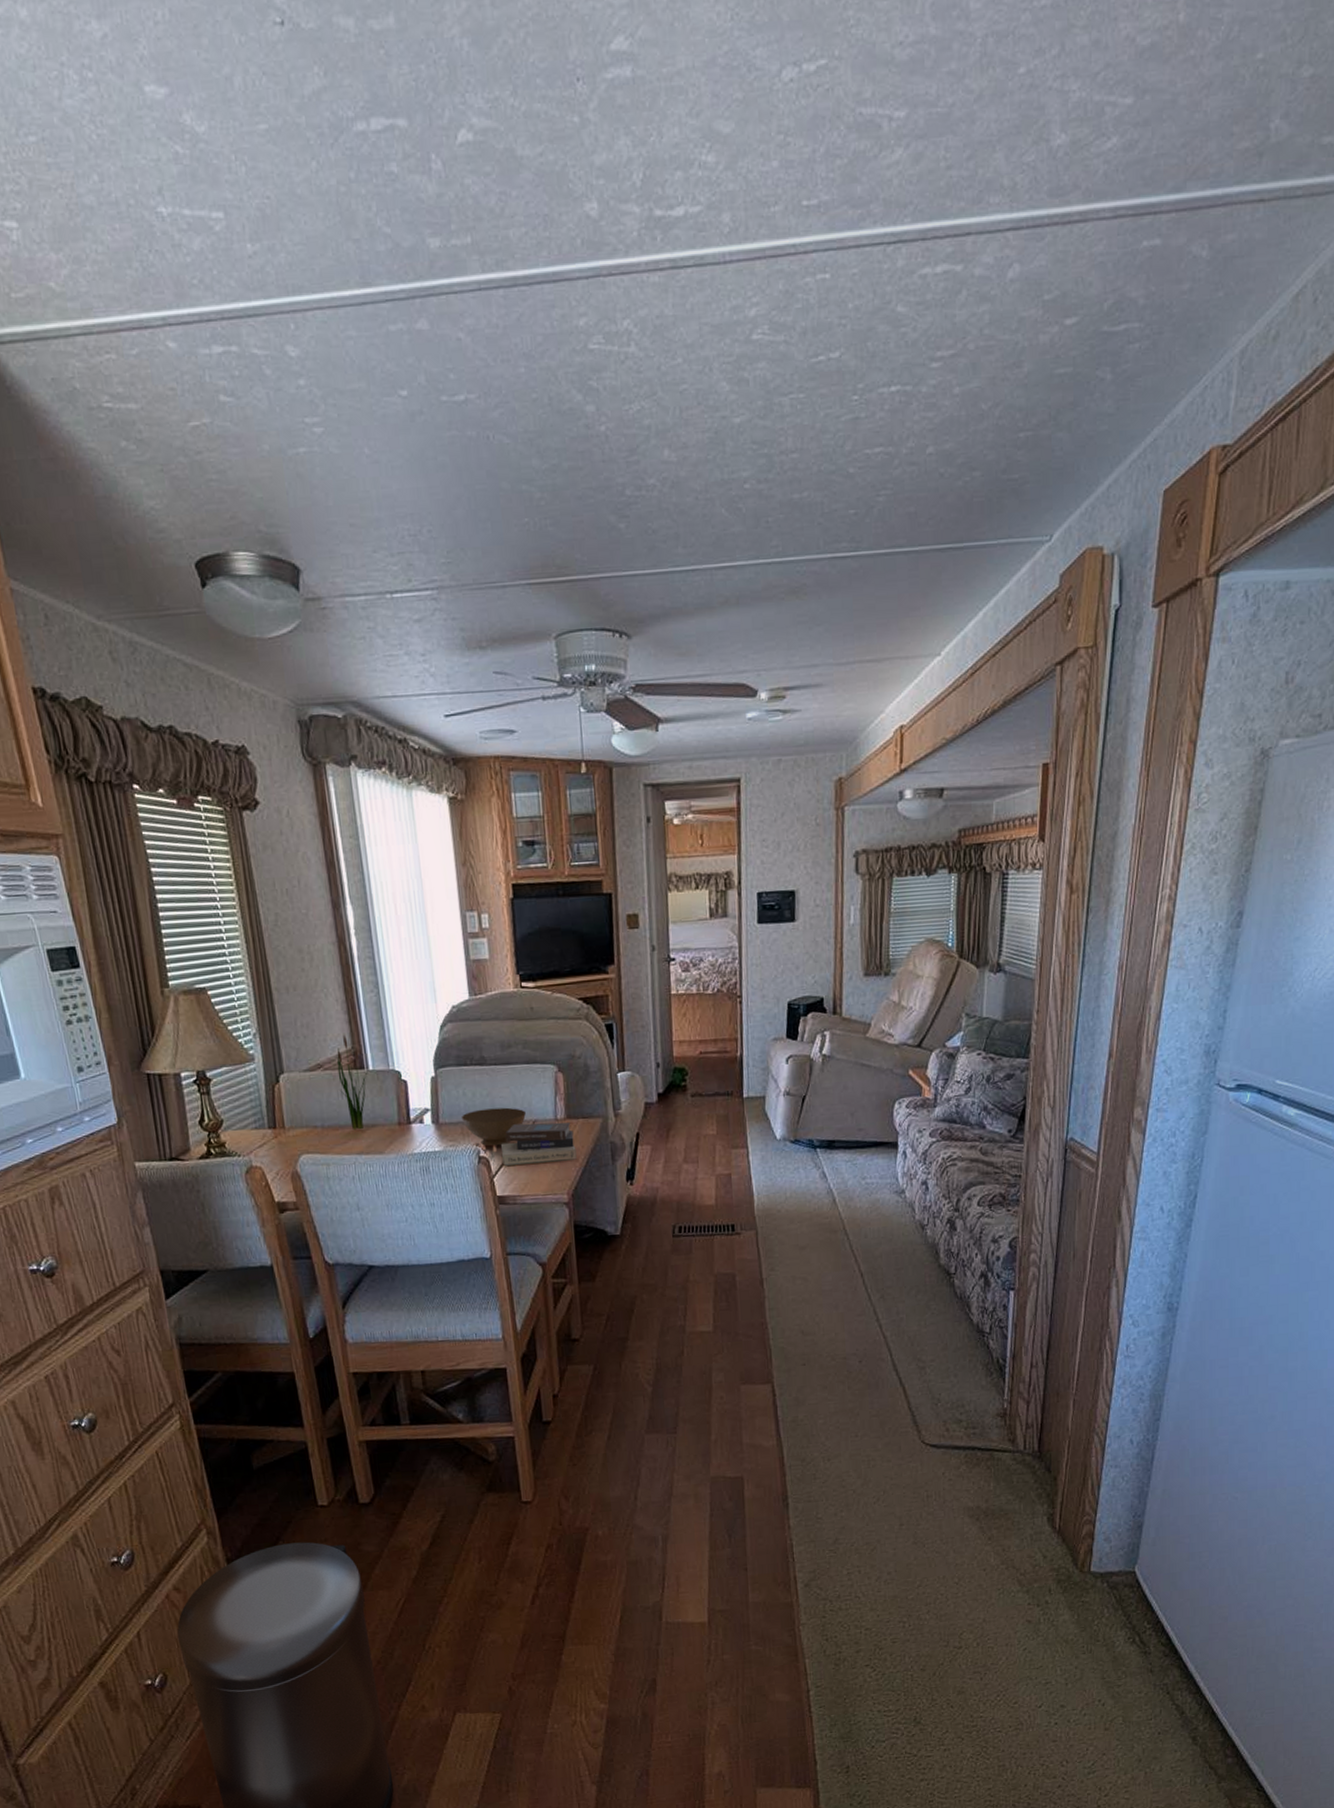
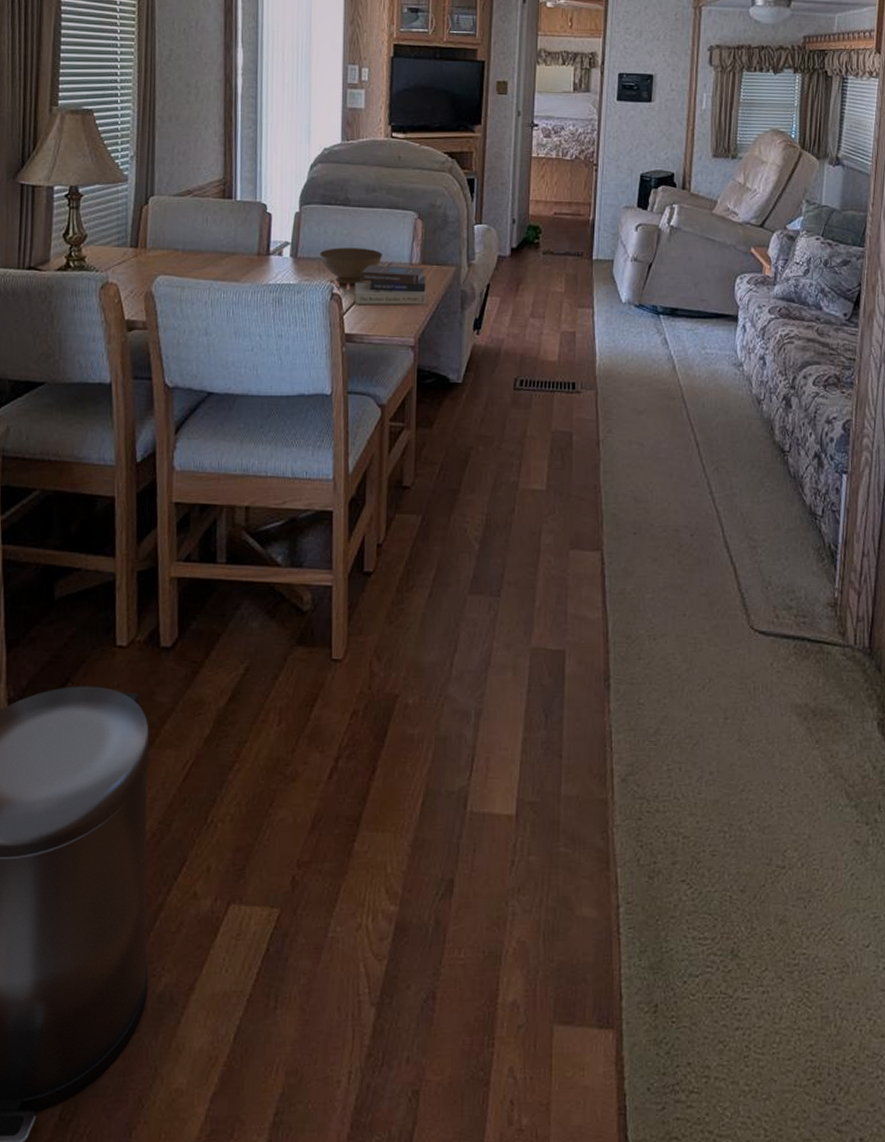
plant: present [337,1034,368,1131] -> none [204,165,235,257]

